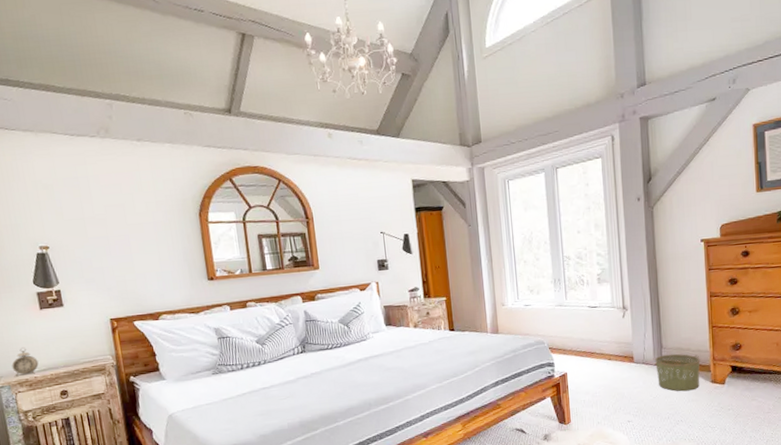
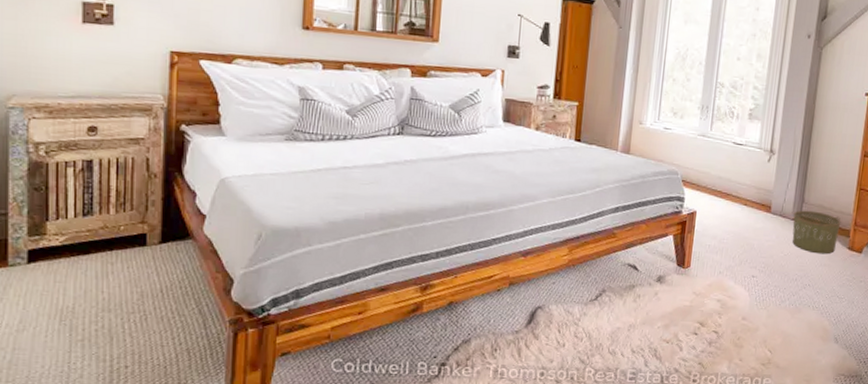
alarm clock: present [11,347,39,377] -> none [31,64,67,100]

